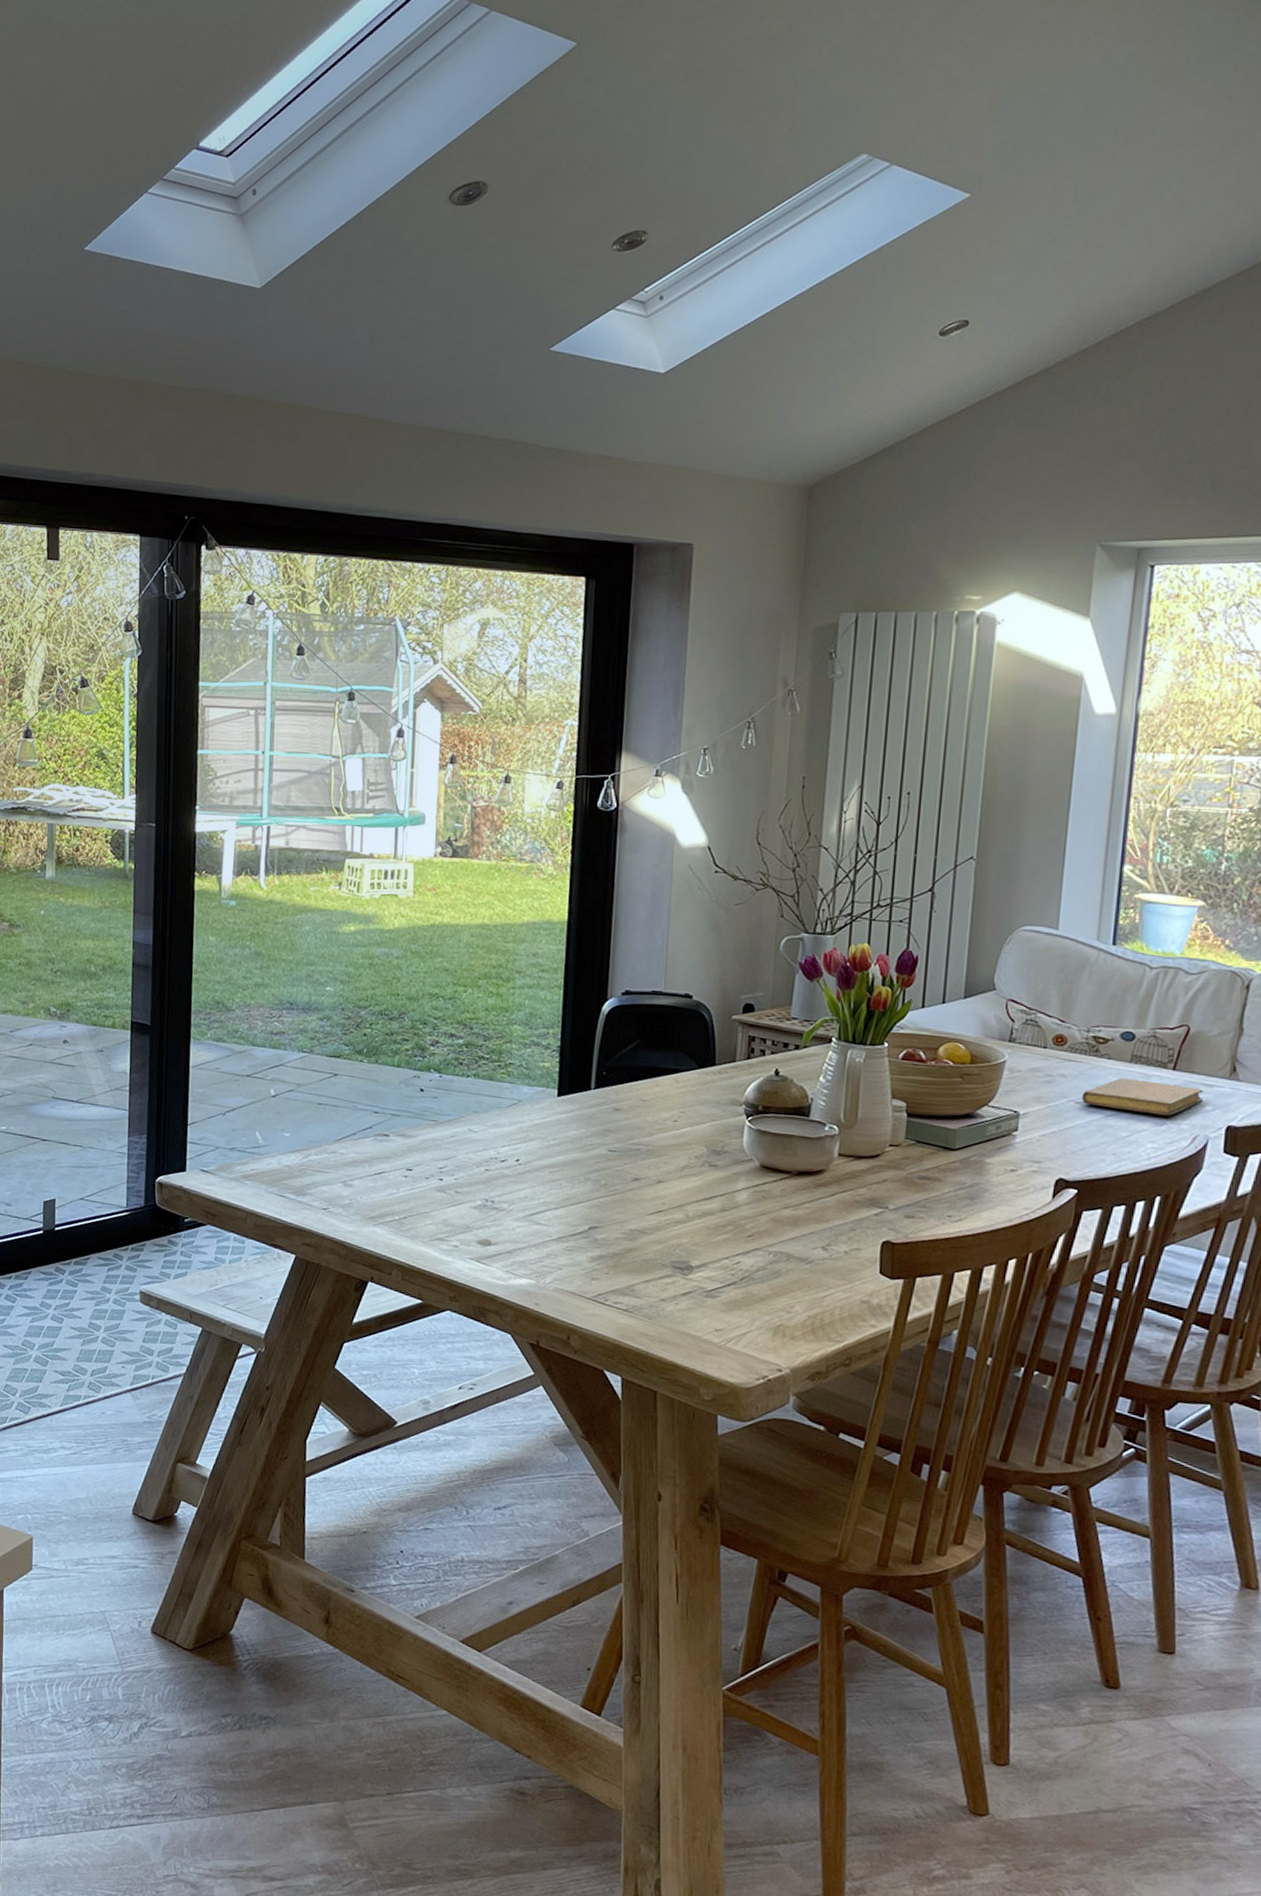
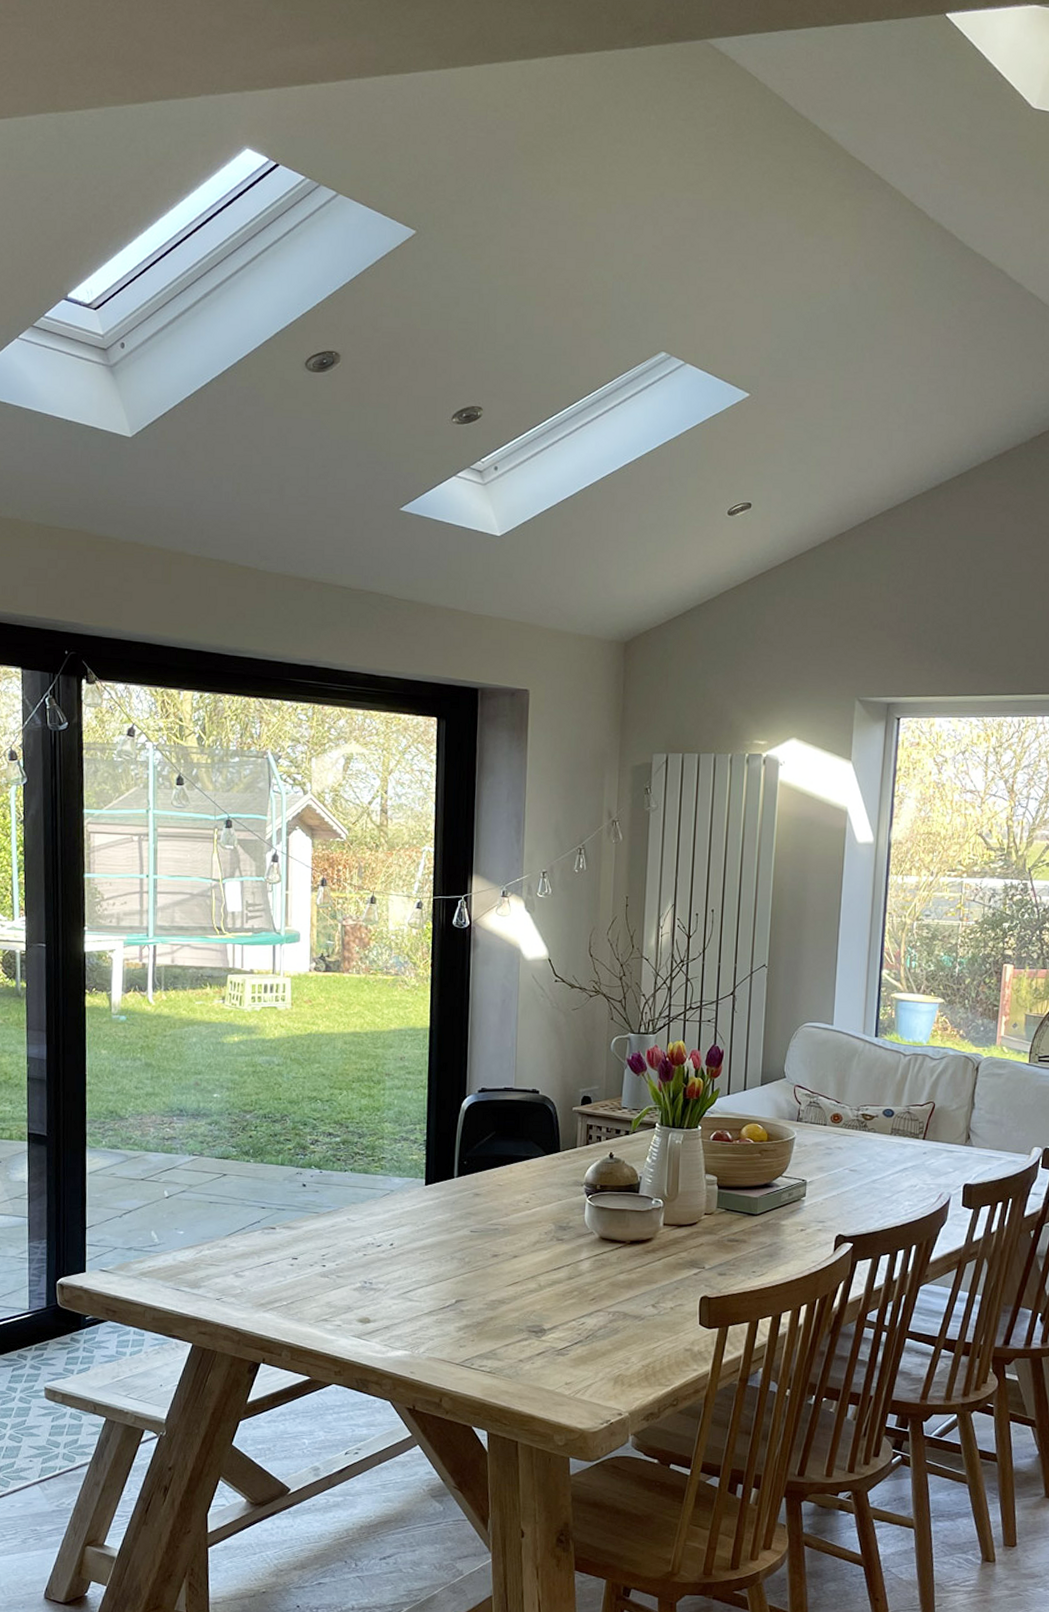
notebook: present [1081,1077,1203,1116] -> none [854,1147,946,1178]

